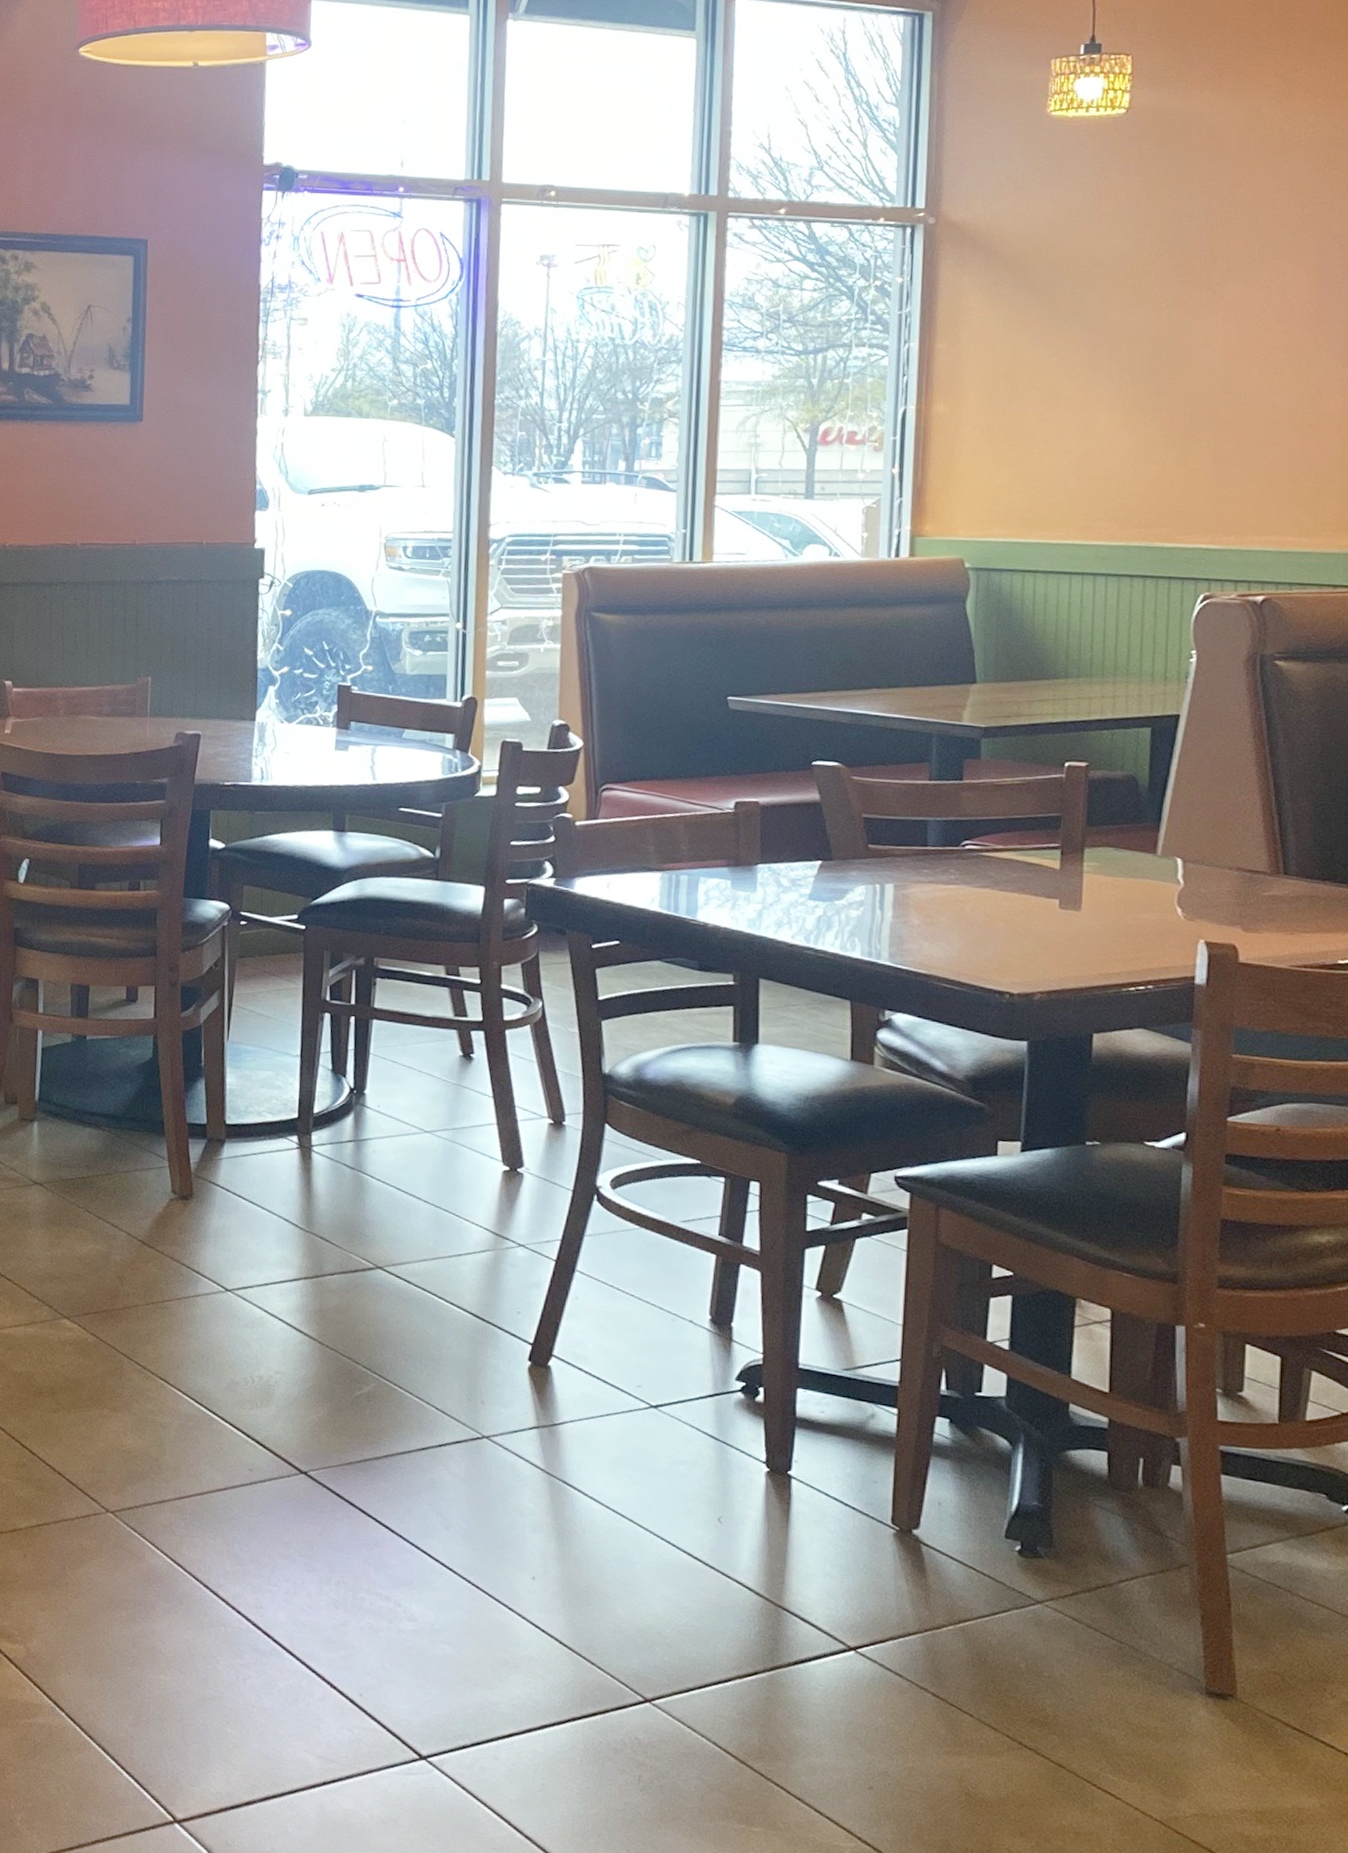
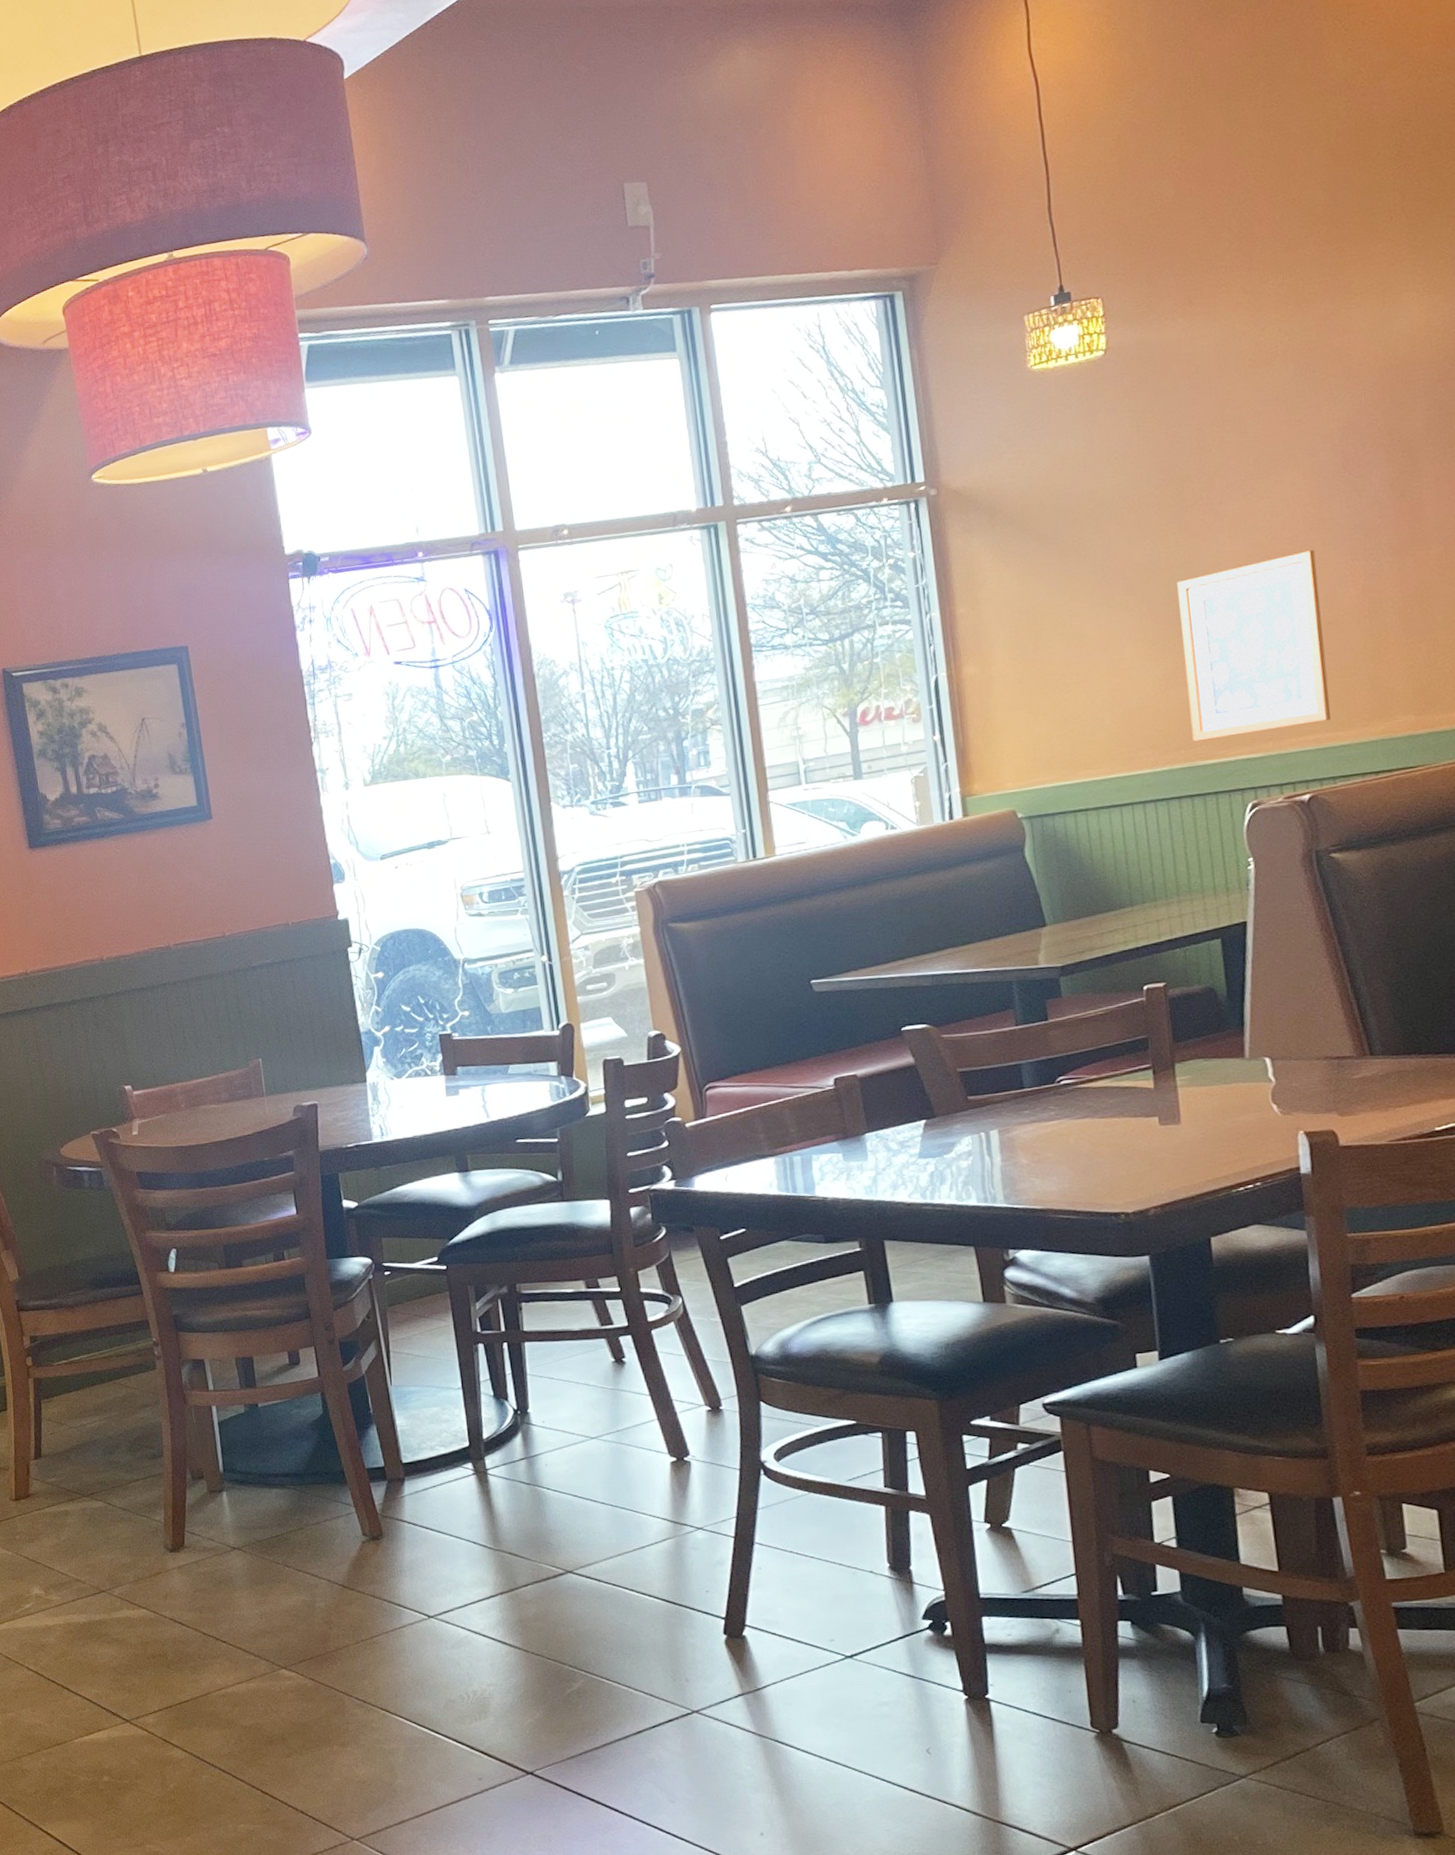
wall art: none [1154,348,1306,525] -> present [1177,550,1331,742]

